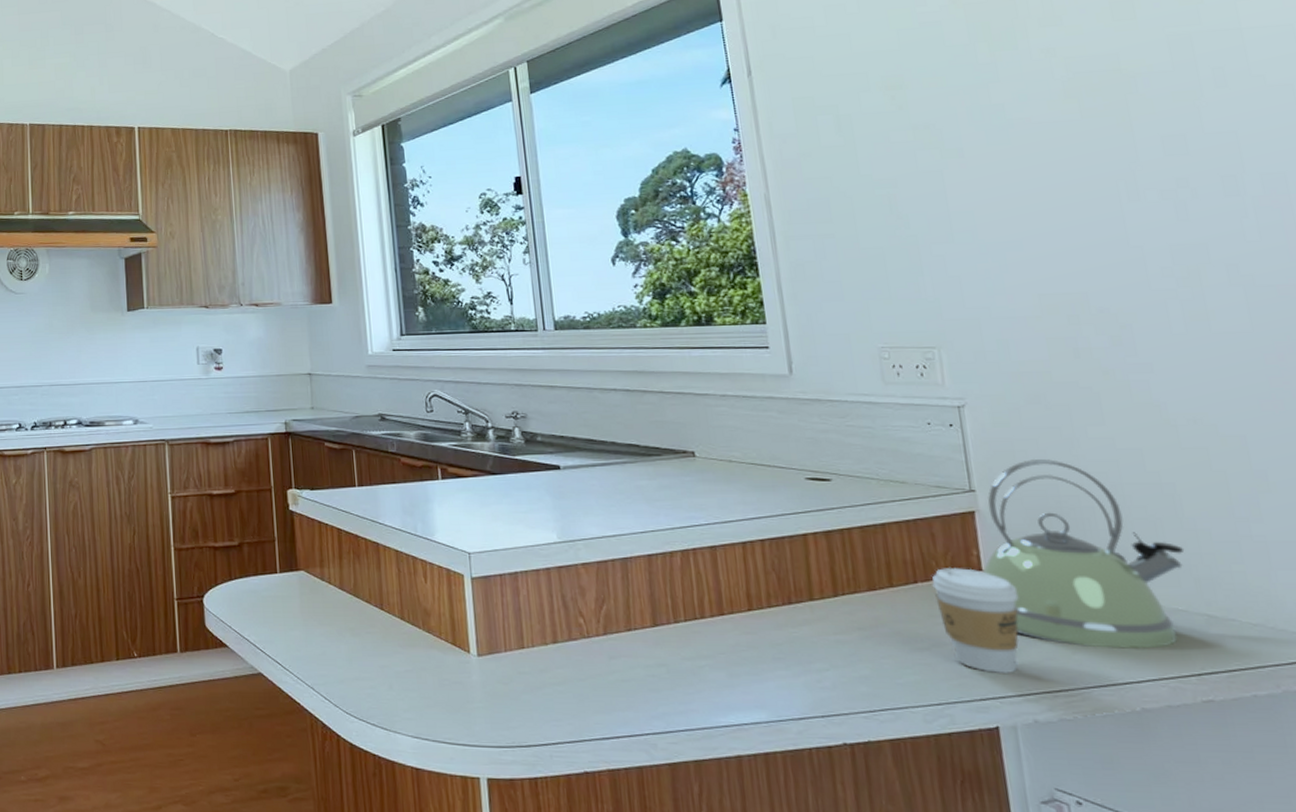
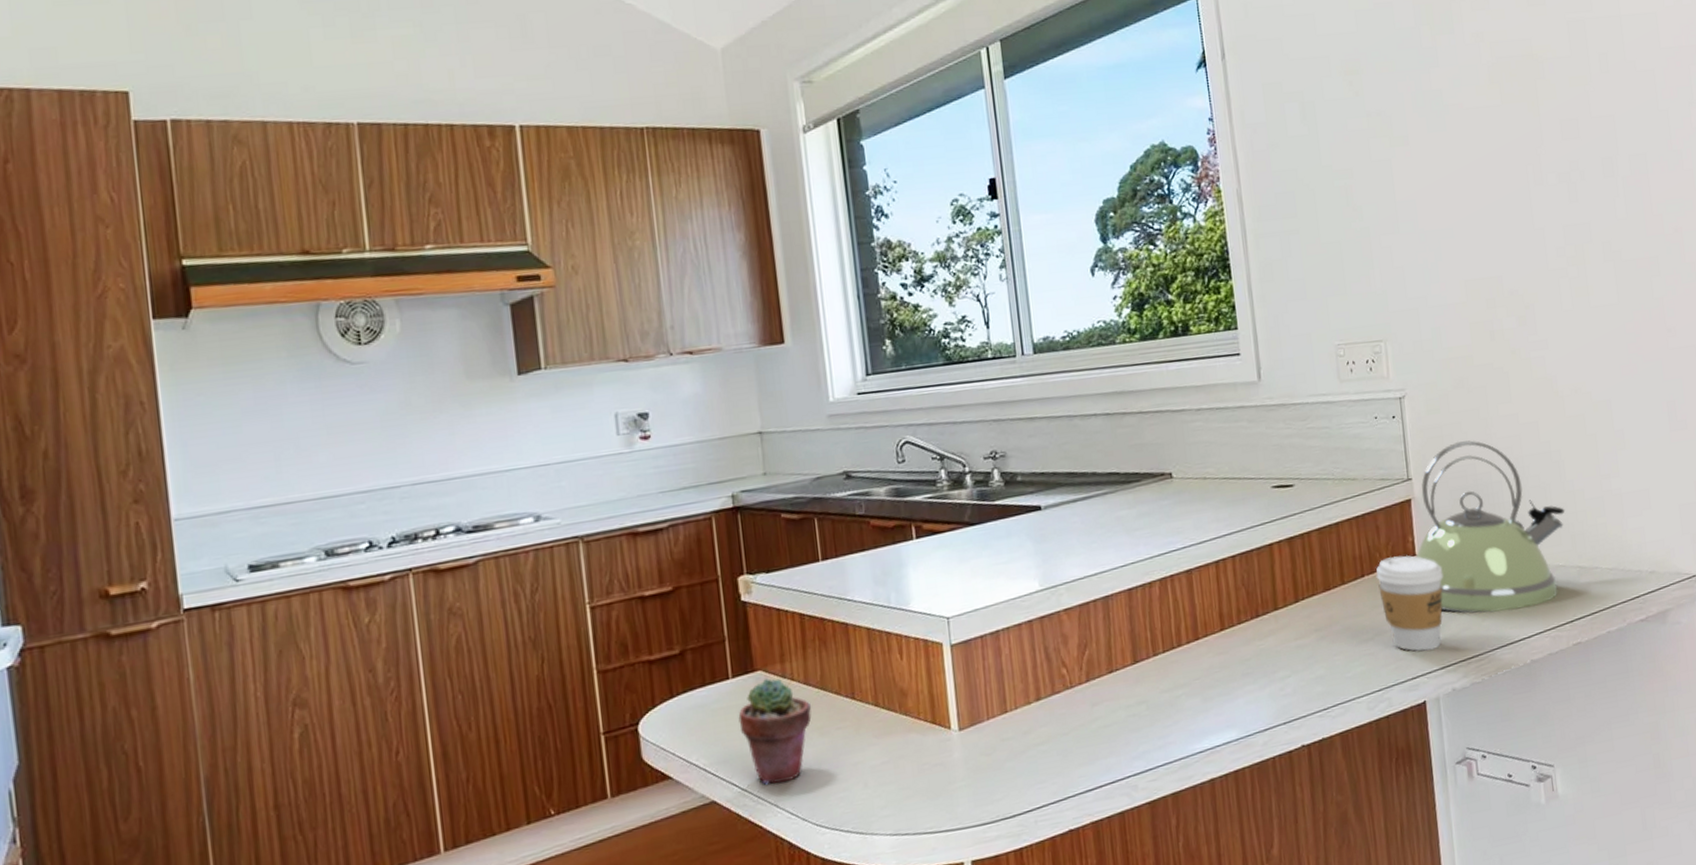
potted succulent: none [283,579,346,670] -> present [738,678,812,785]

